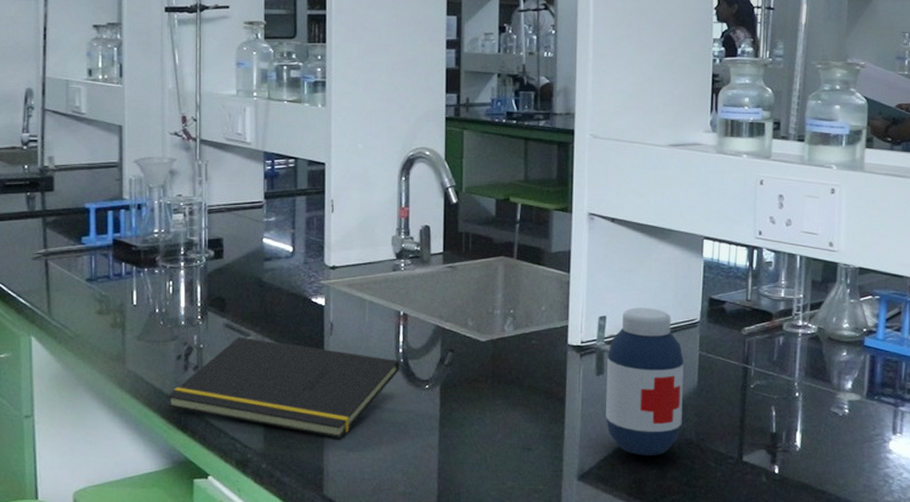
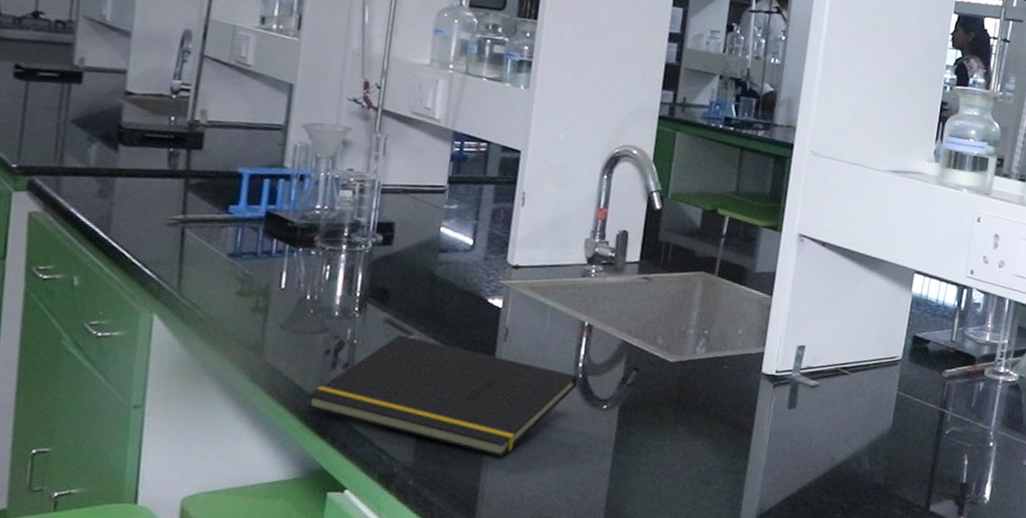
medicine bottle: present [605,308,684,455] -> none [792,339,881,499]

